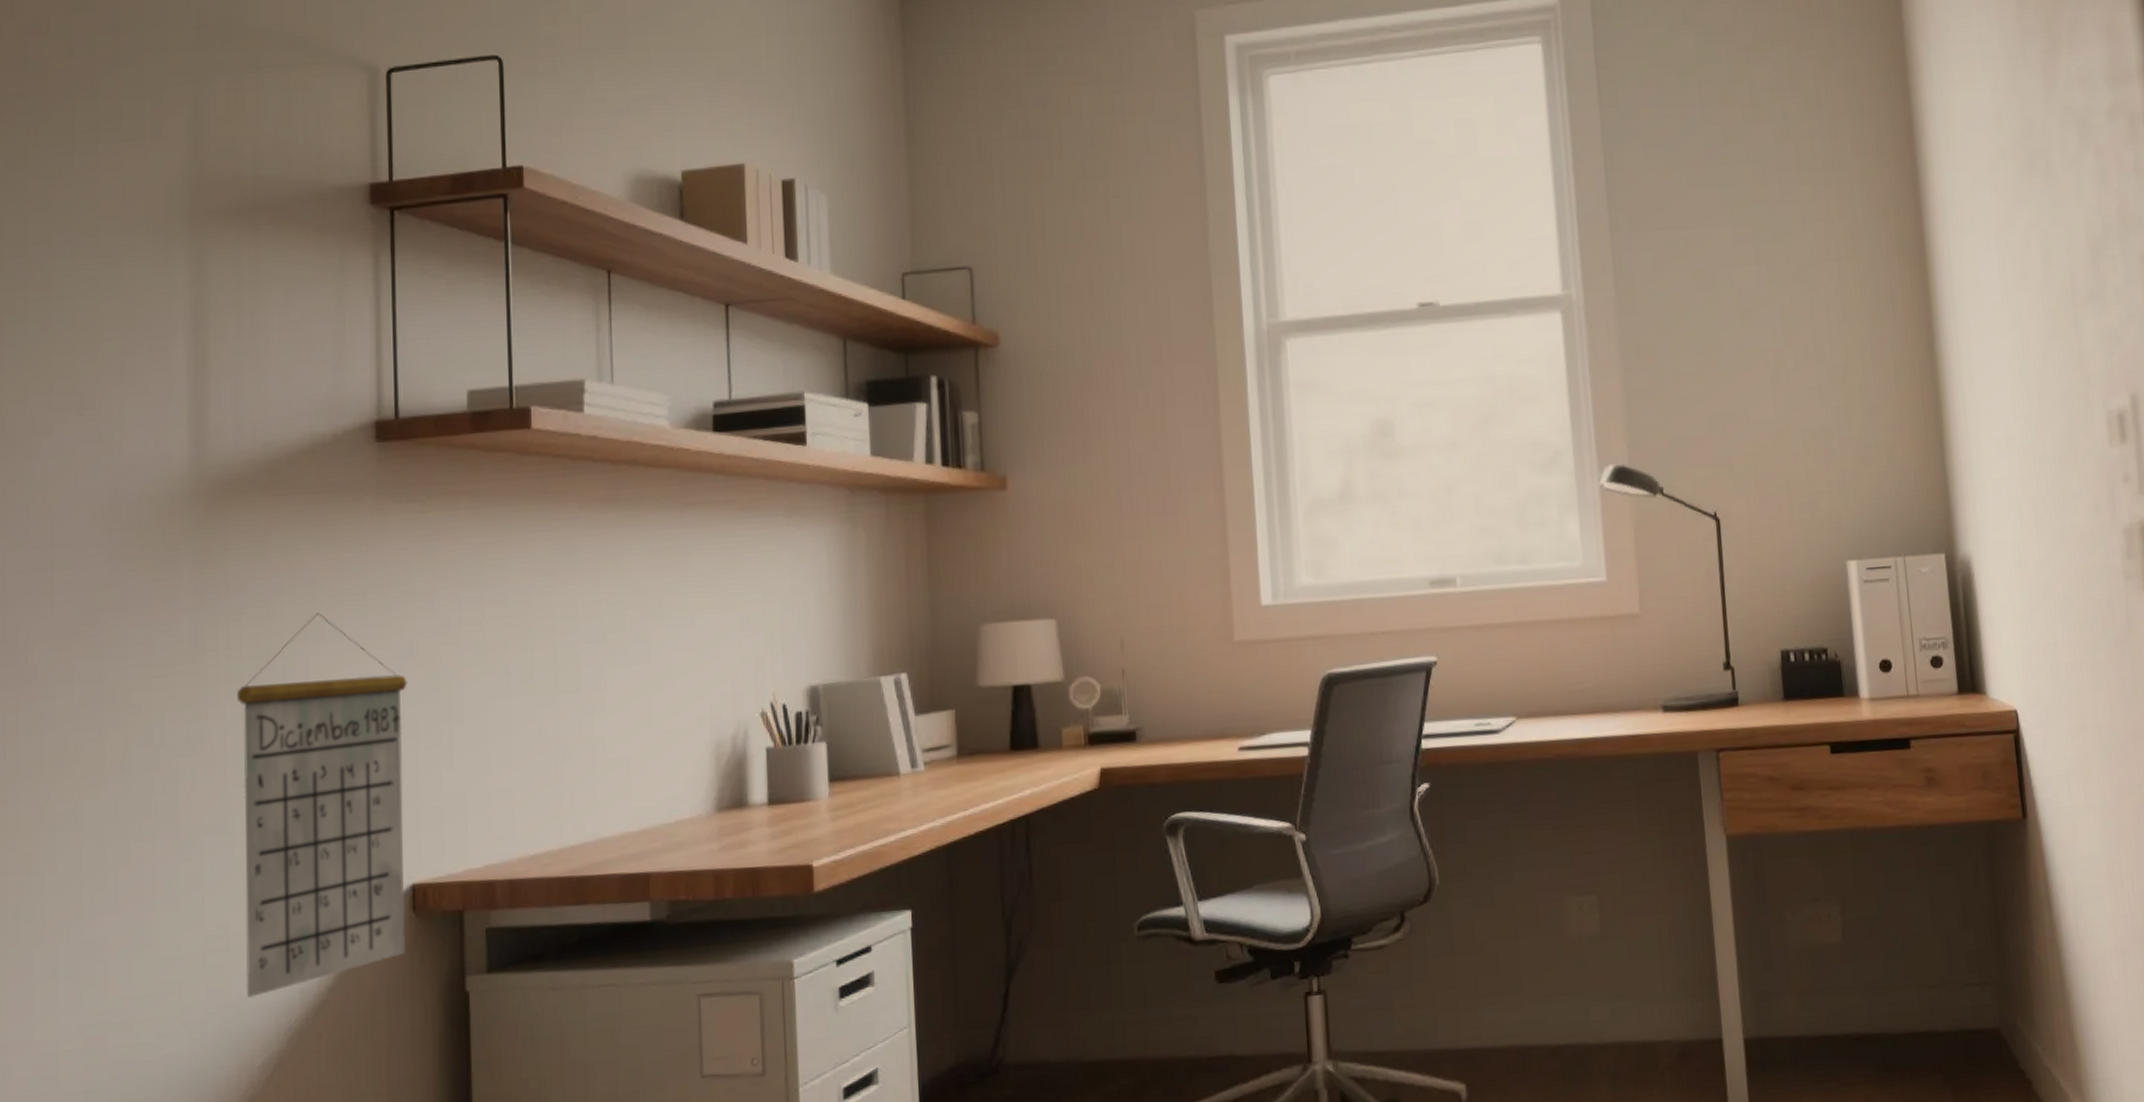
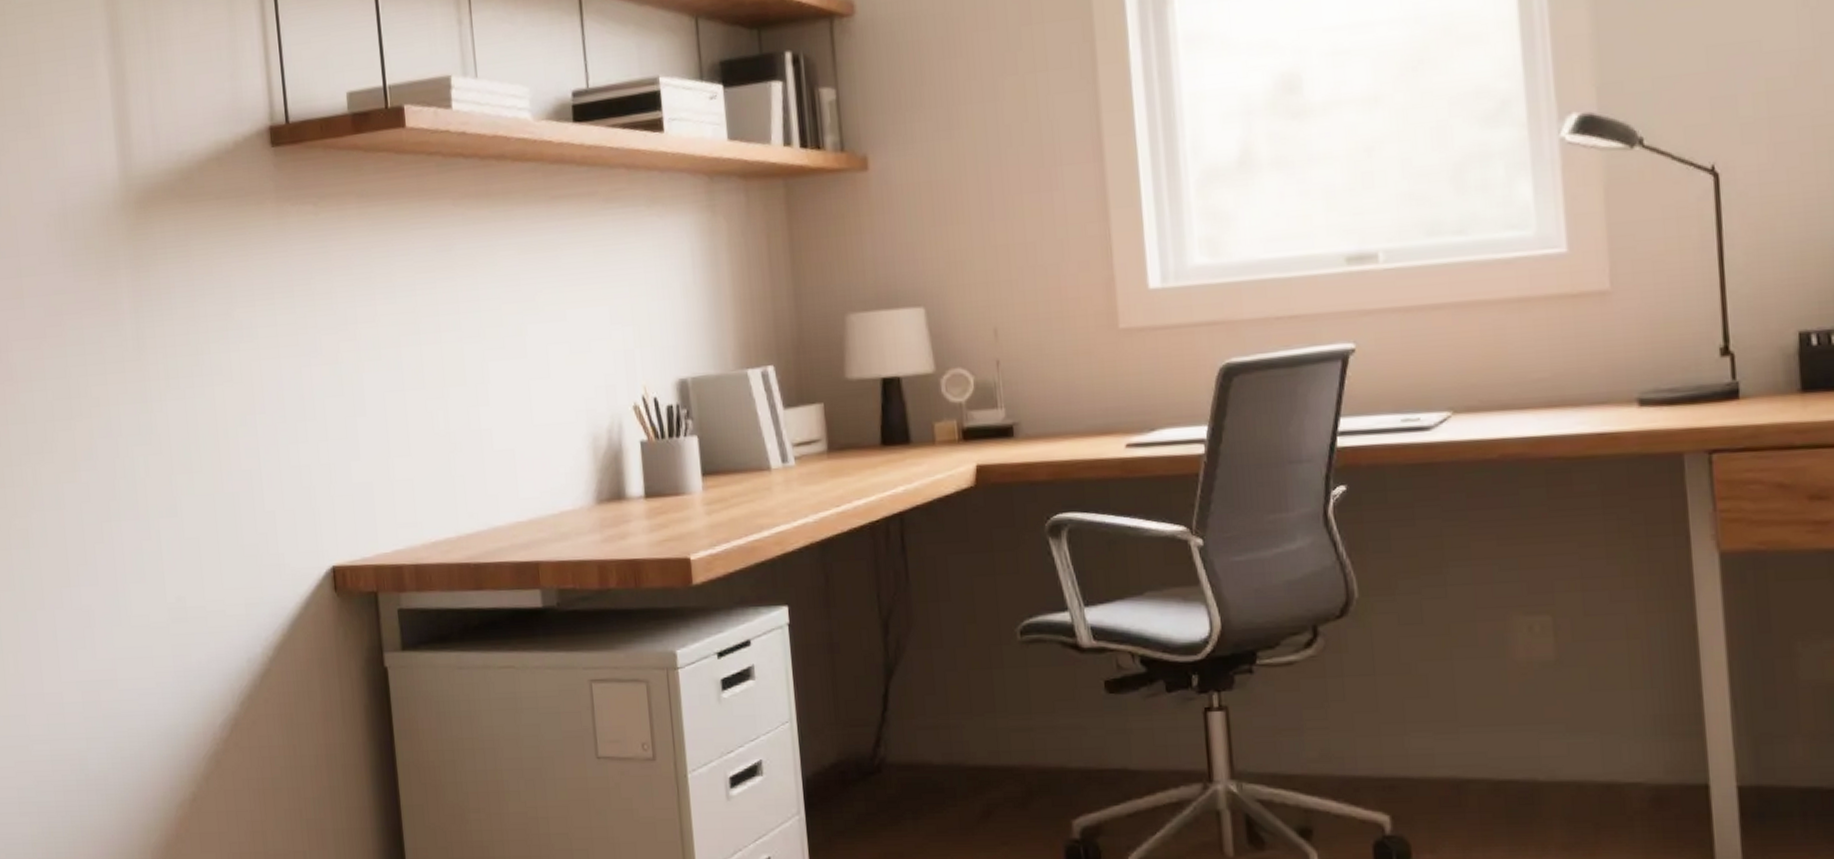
calendar: present [237,612,407,998] -> none [175,312,331,664]

